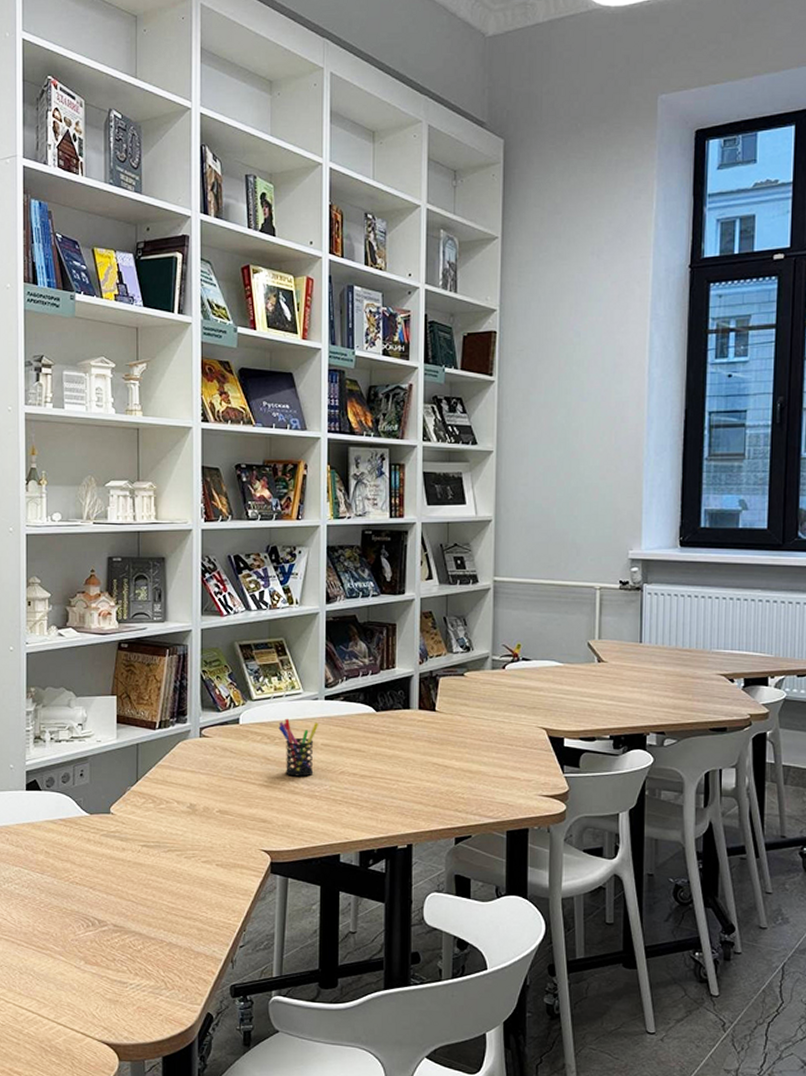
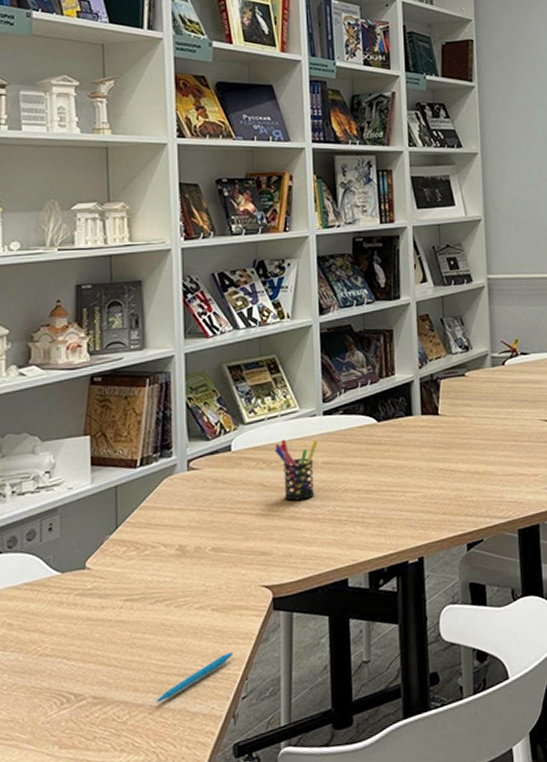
pen: none [166,905,234,939] -> present [156,652,234,703]

